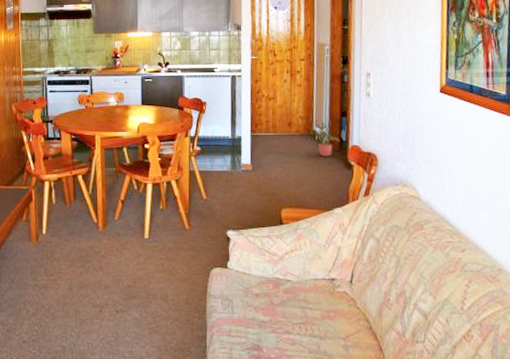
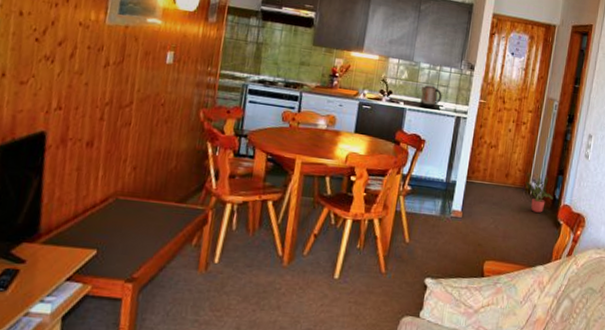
kettle: none [194,51,215,73] -> present [420,85,442,109]

